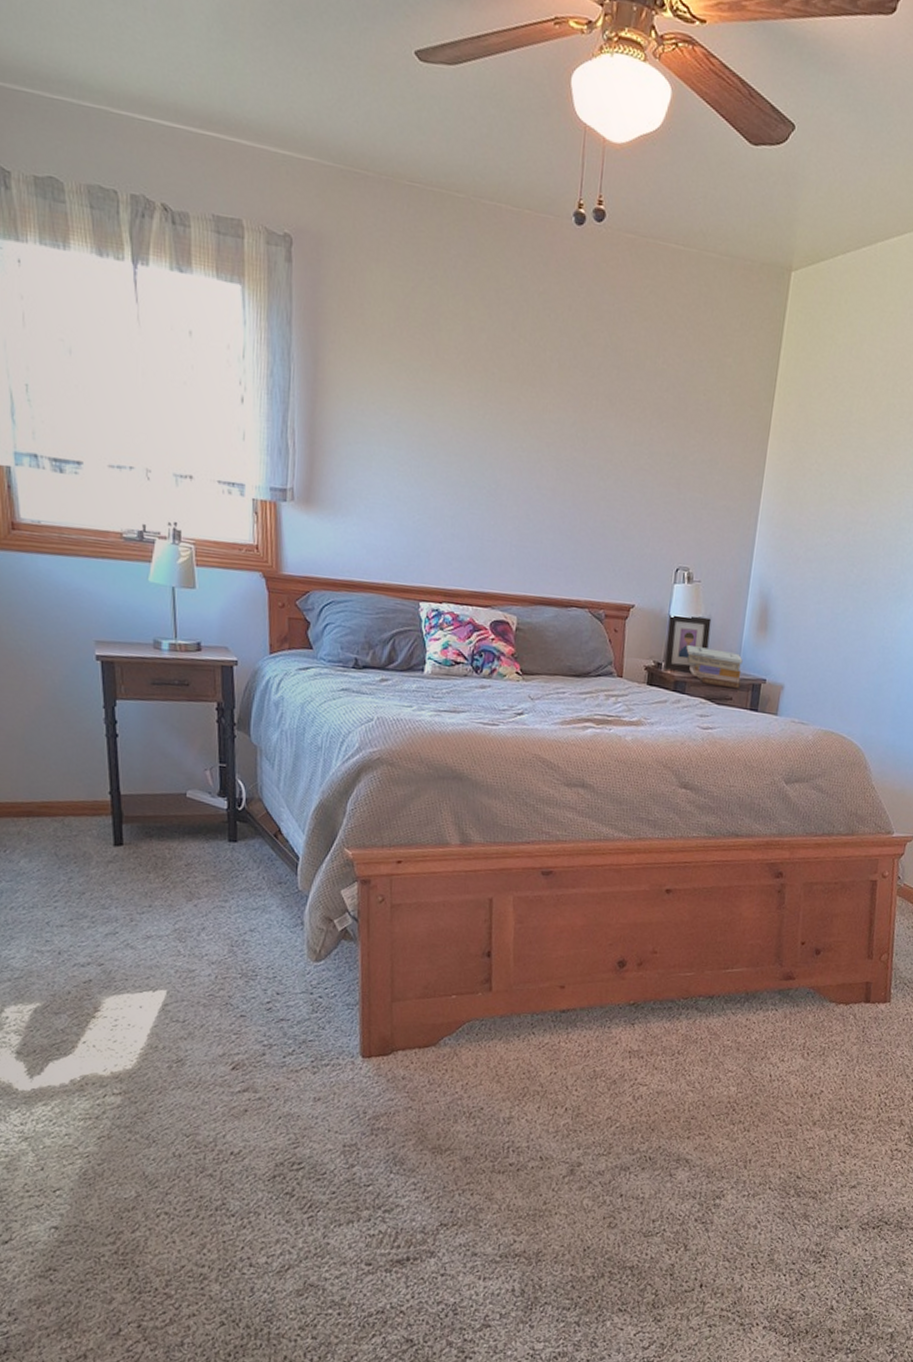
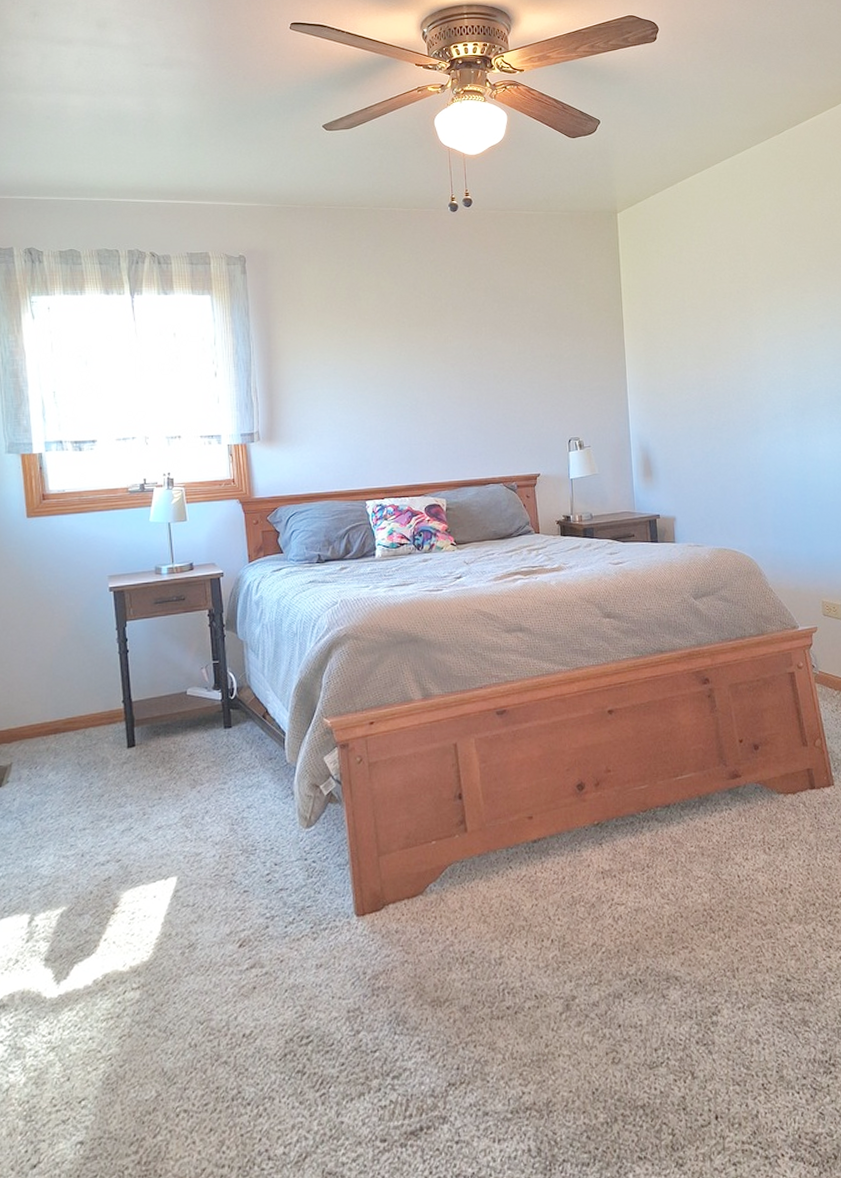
picture frame: present [664,614,712,673] -> none [570,473,606,521]
books: present [686,644,743,689] -> none [588,497,640,527]

